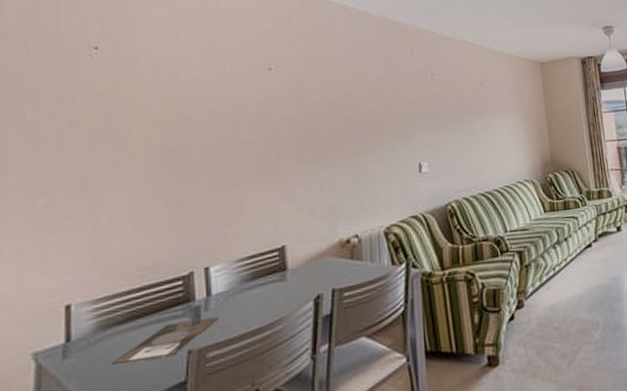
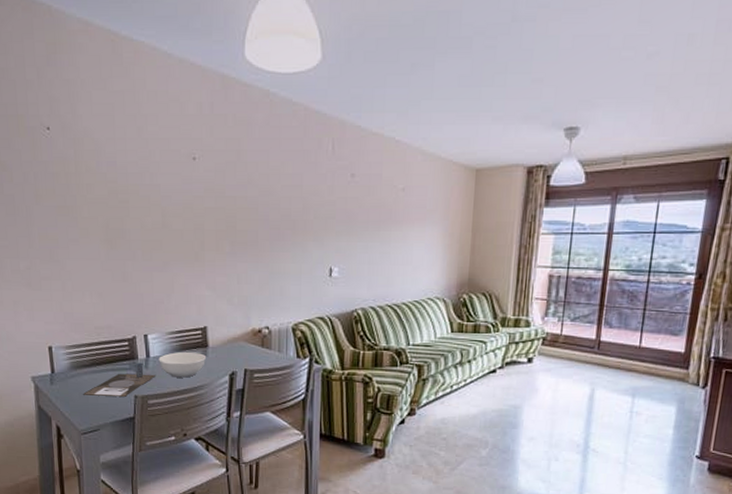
bowl: none [223,278,285,316] -> present [158,351,207,378]

